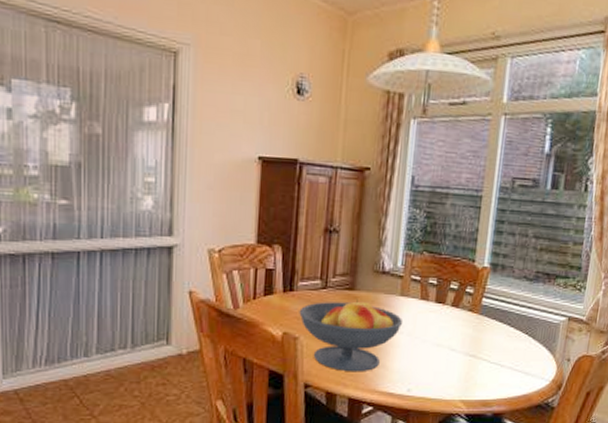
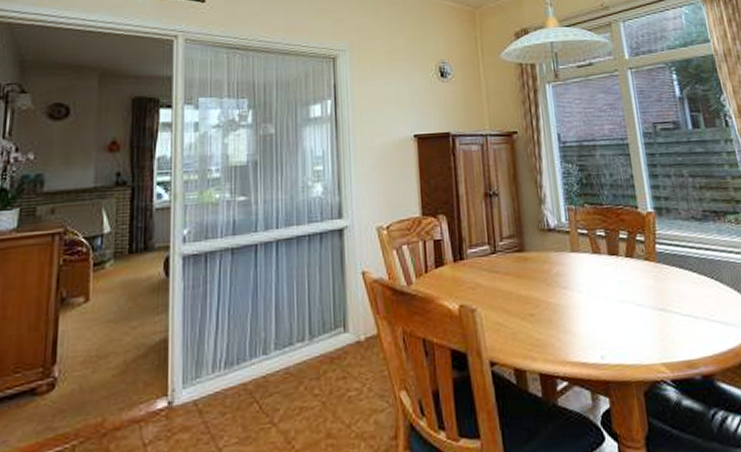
fruit bowl: present [299,298,402,372] -> none [472,260,579,342]

